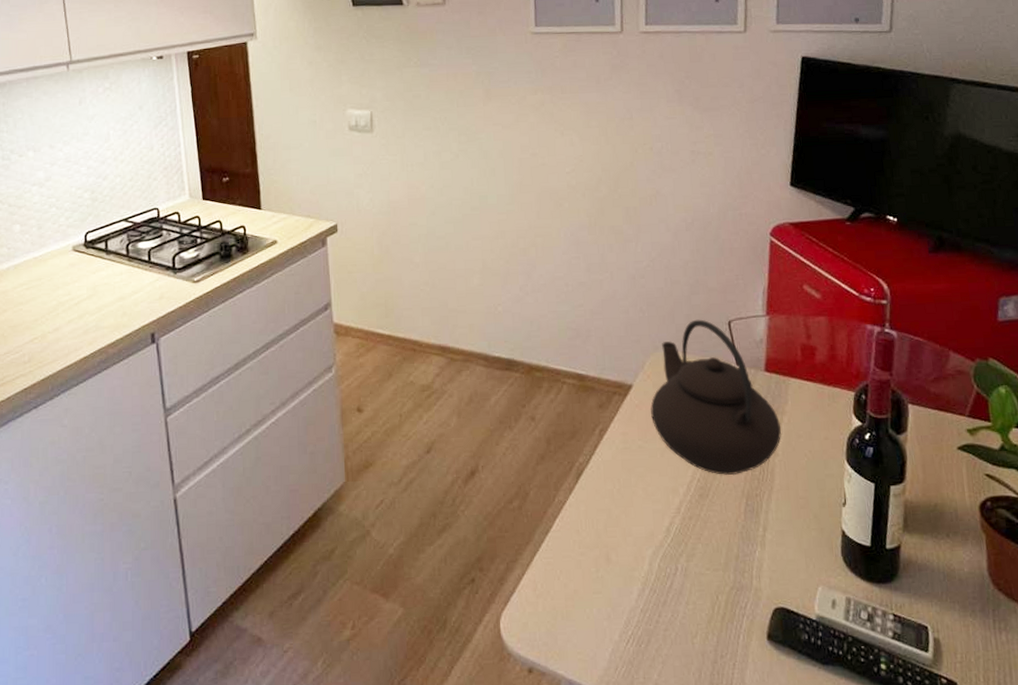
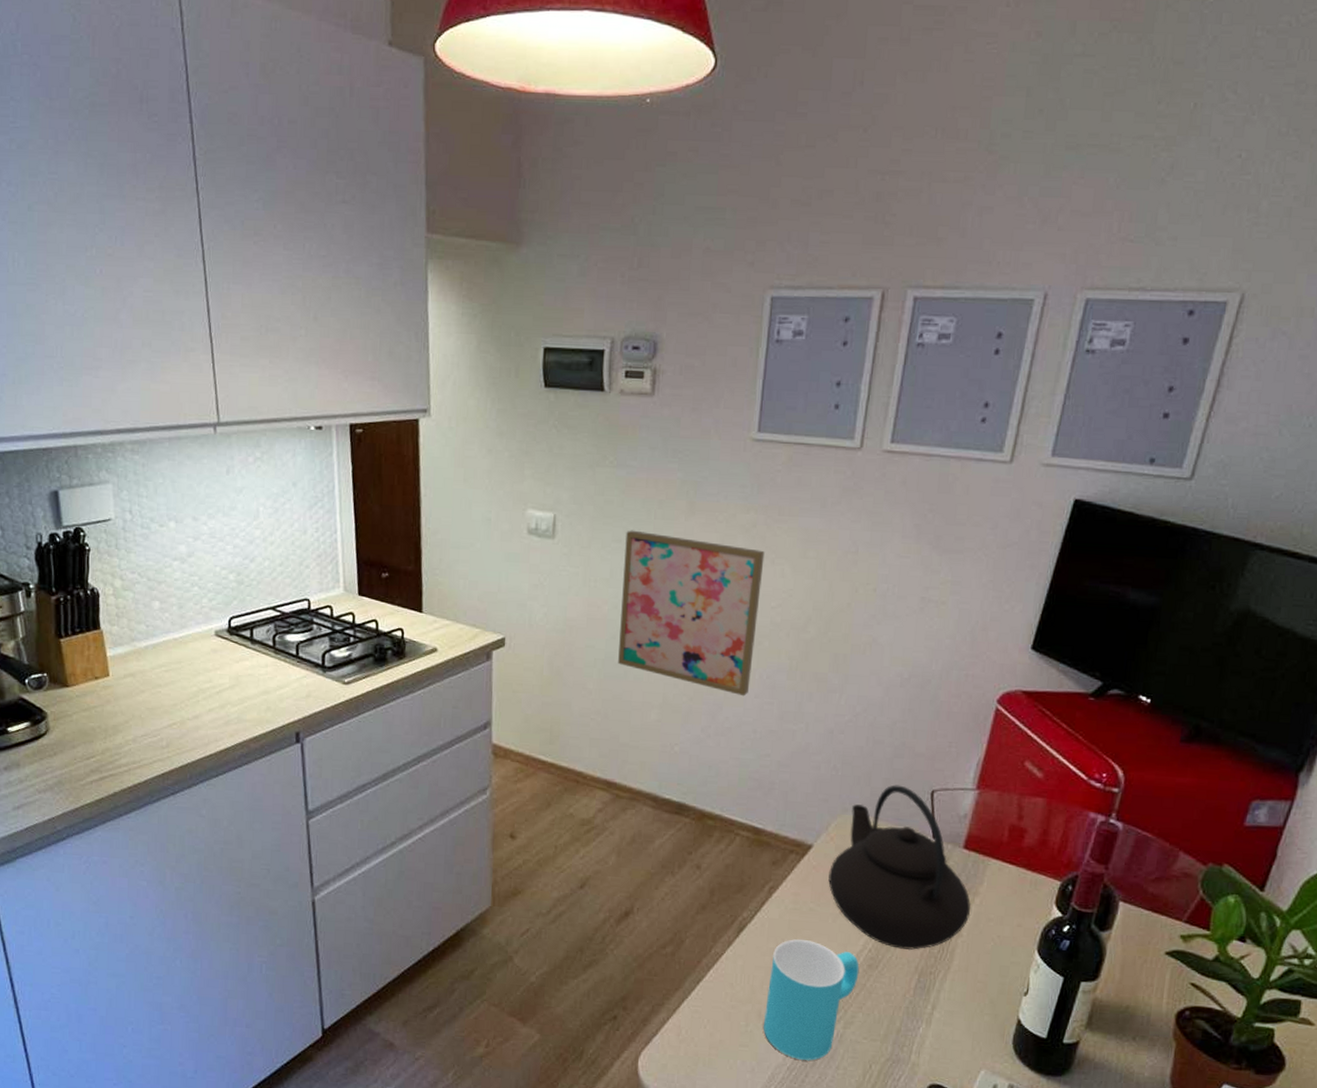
wall art: none [434,118,557,254] -> present [618,530,765,697]
cup: none [611,477,693,600] -> present [763,939,860,1061]

